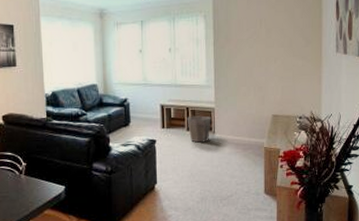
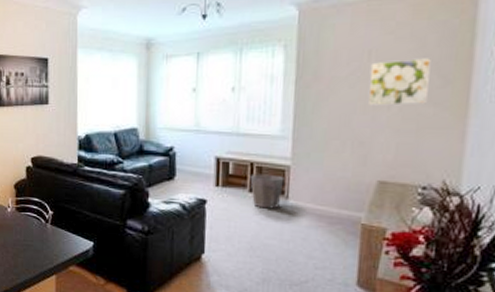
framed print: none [262,26,298,60] -> present [369,58,431,106]

